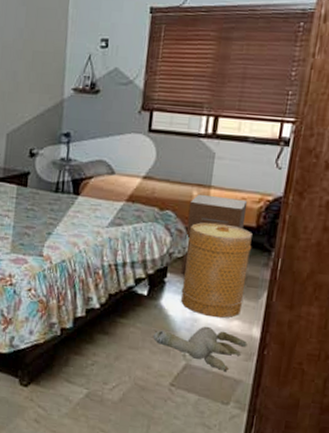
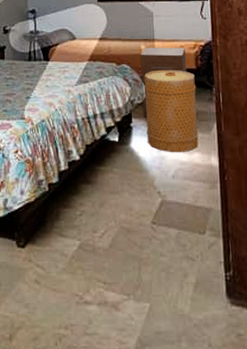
plush toy: present [152,326,247,371] -> none [129,162,210,201]

